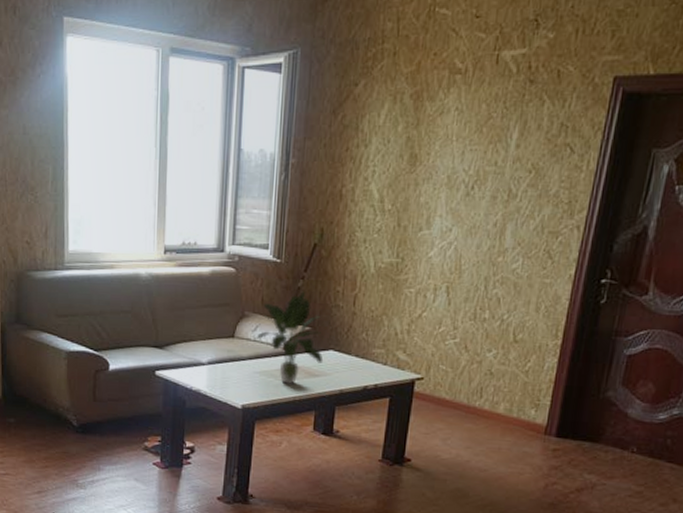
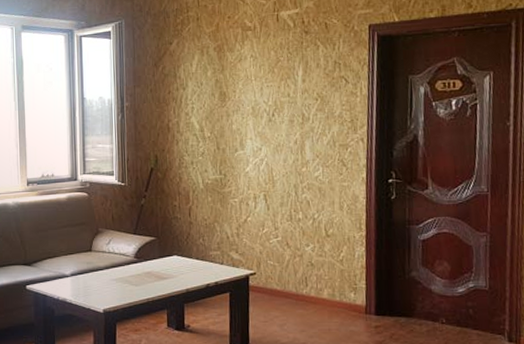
potted plant: present [254,291,324,385] -> none [109,208,170,289]

